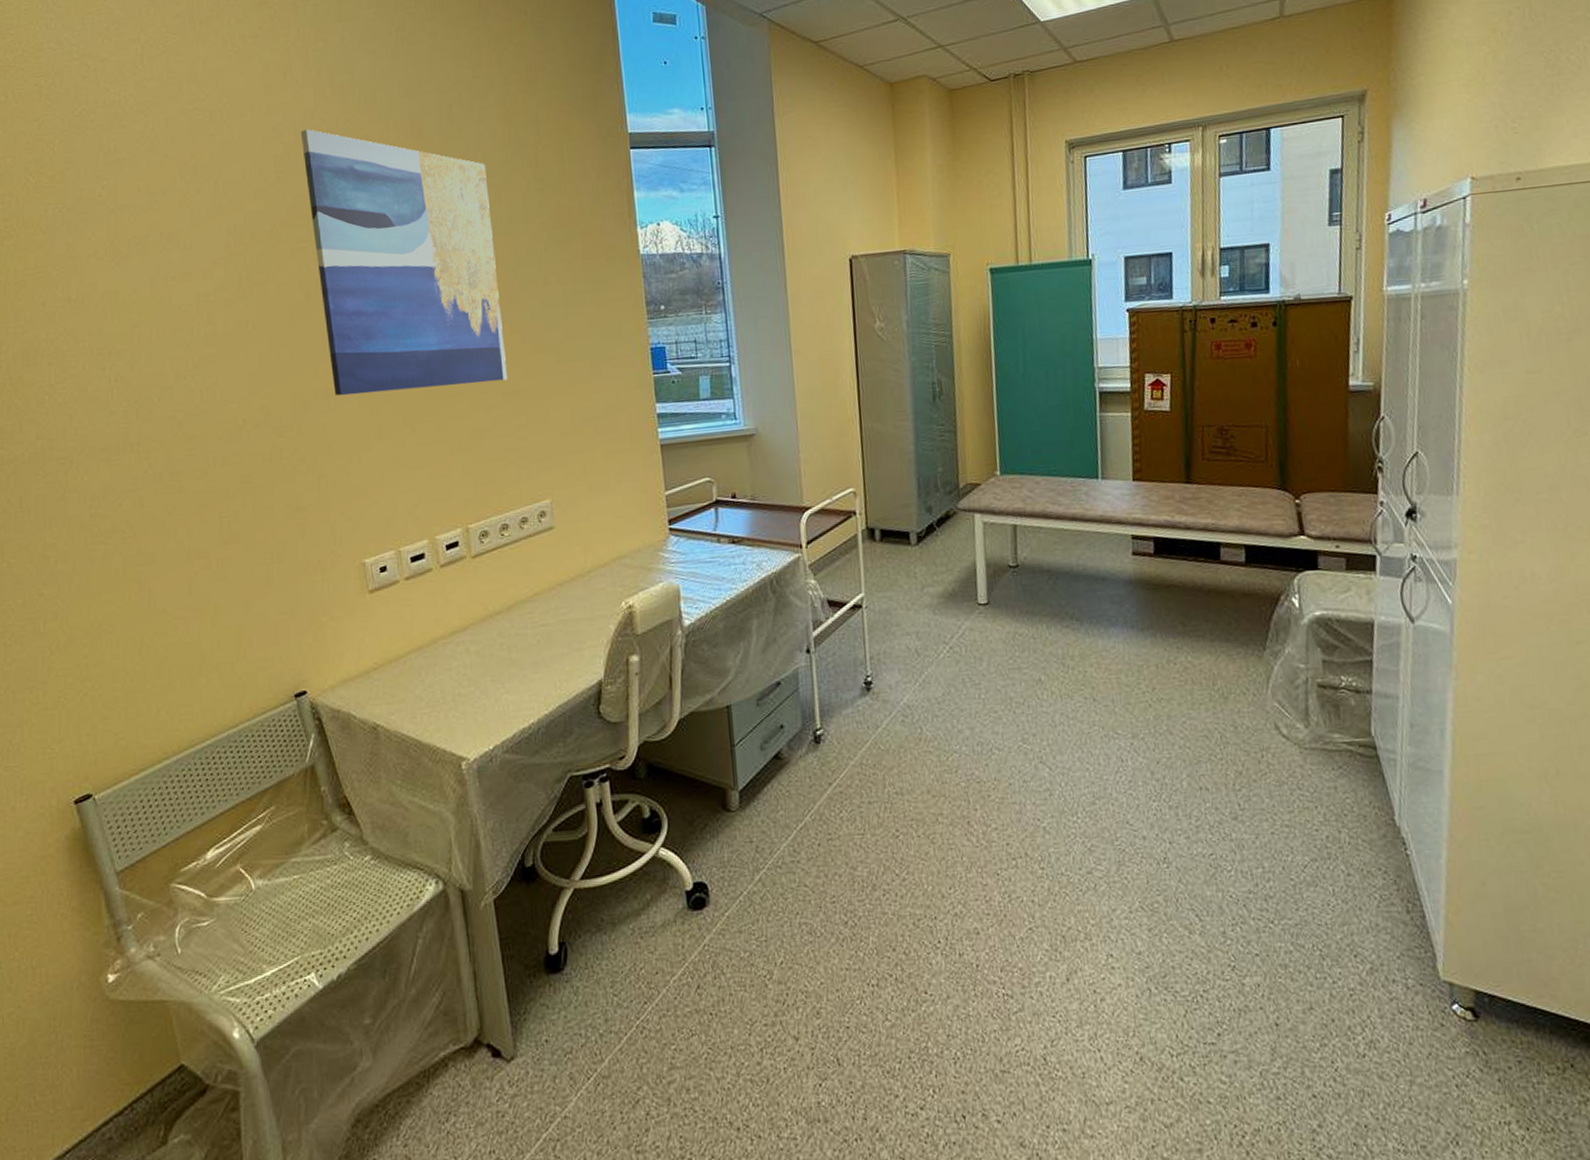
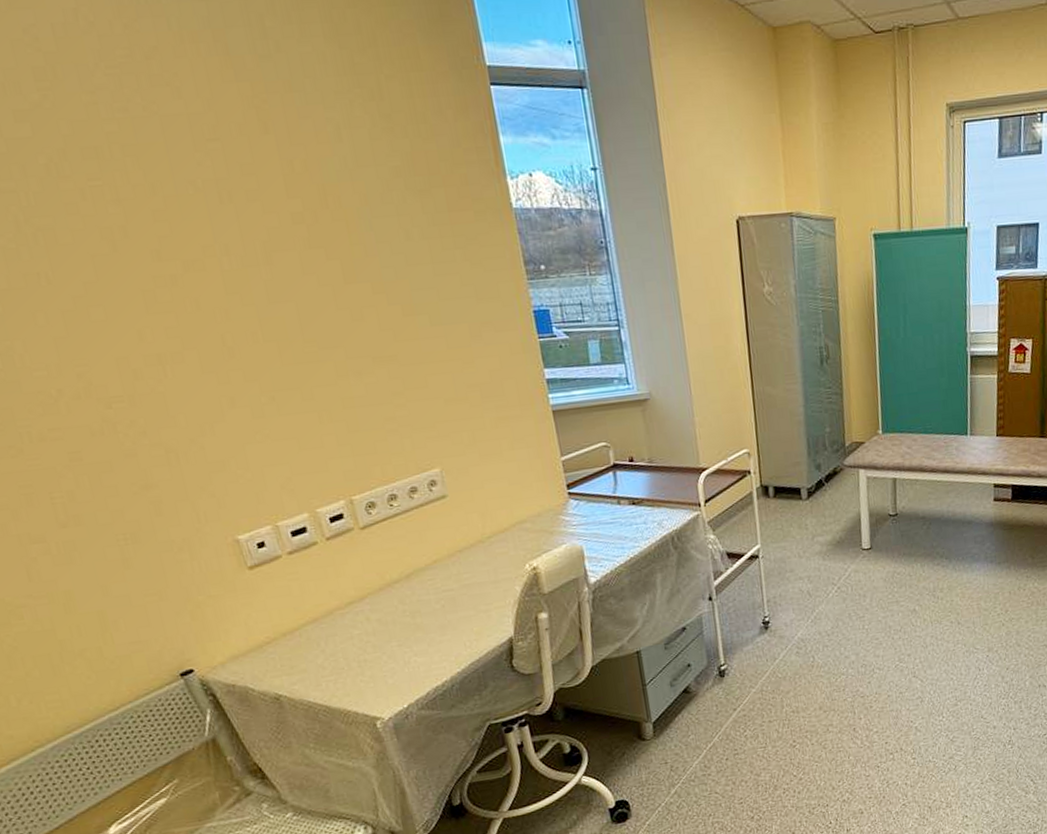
wall art: present [300,129,508,396] -> none [62,34,377,363]

